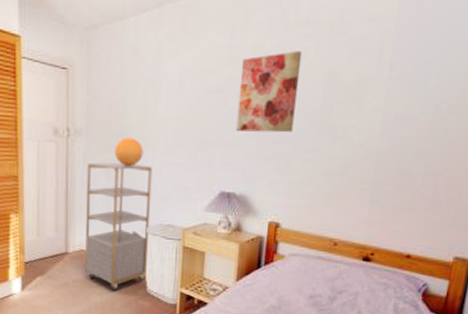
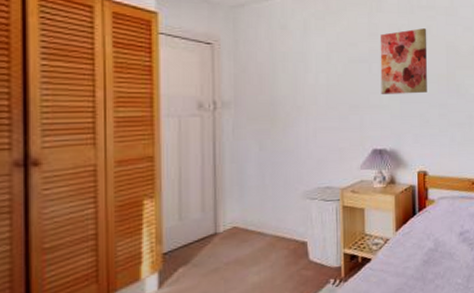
shelving unit: present [85,162,153,291] -> none [237,131,308,266]
decorative sphere: present [114,137,144,166] -> none [266,106,297,134]

